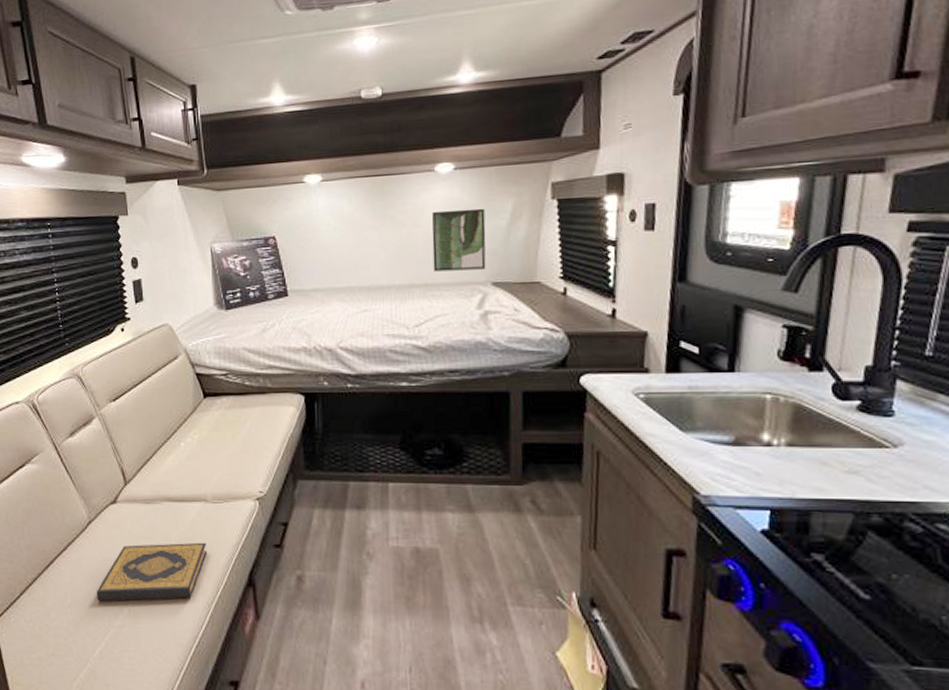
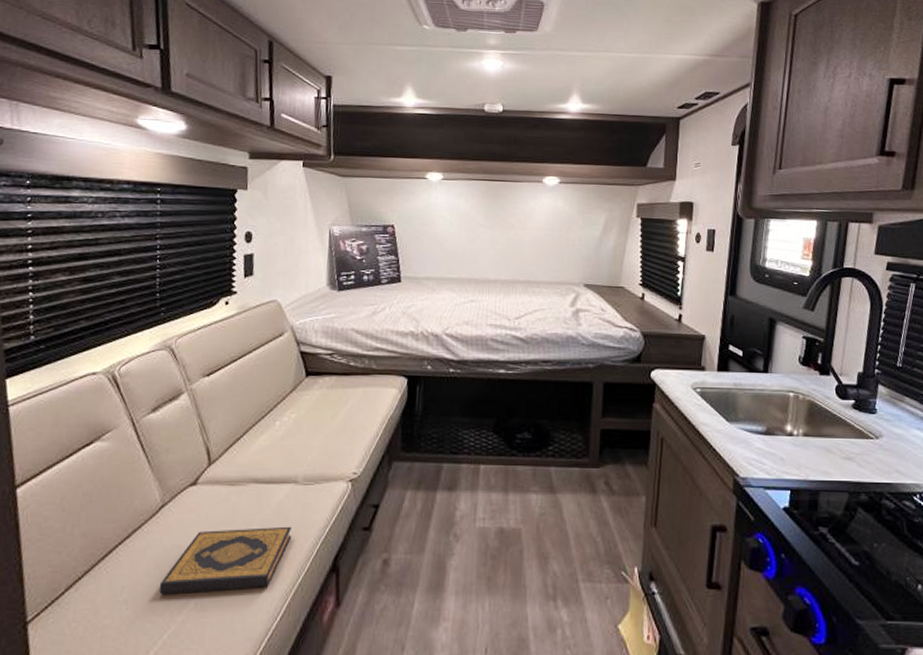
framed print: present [432,208,486,272] -> none [535,217,582,272]

